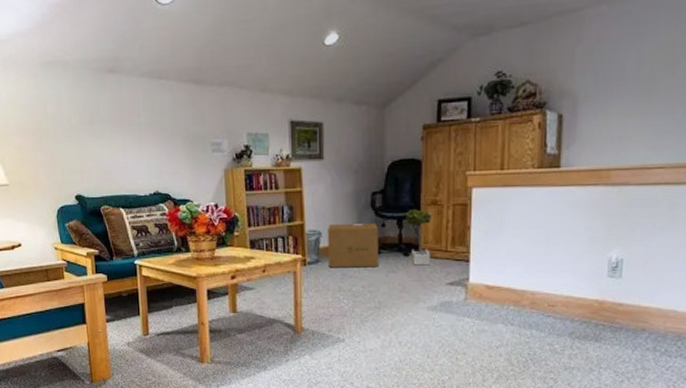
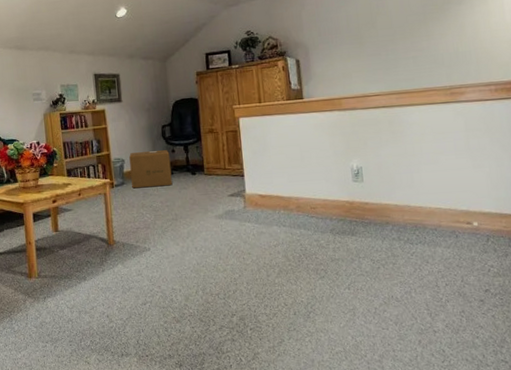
potted tree: present [405,209,431,266] -> none [190,137,214,182]

